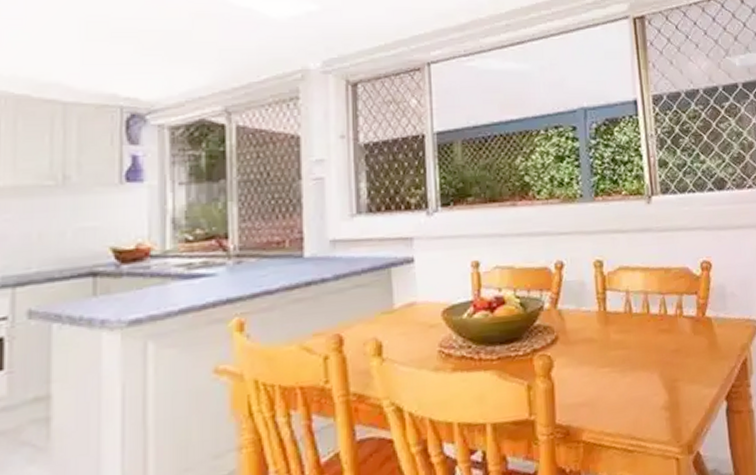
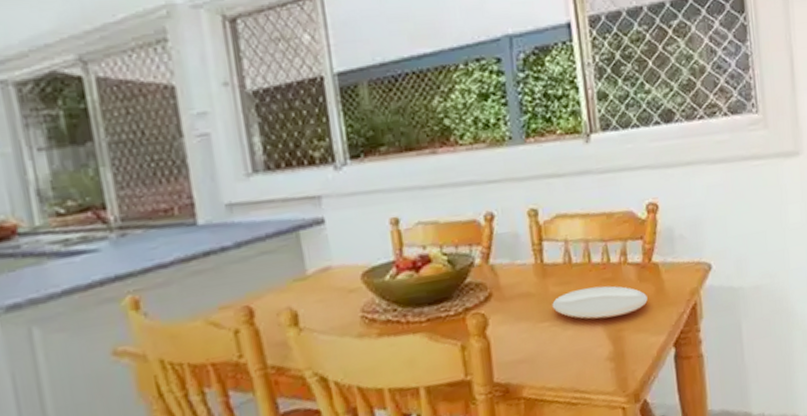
plate: none [613,336,701,368] -> present [552,285,648,320]

